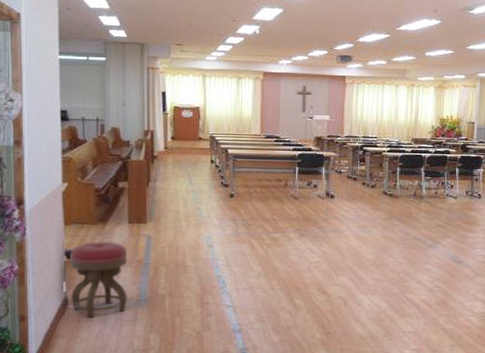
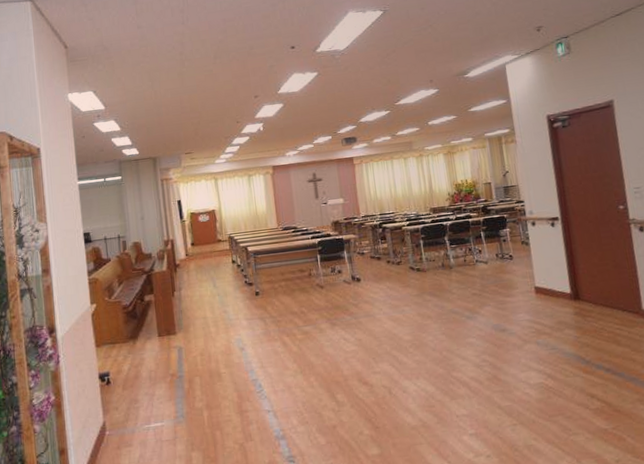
stool: present [69,241,128,318] -> none [104,358,165,443]

